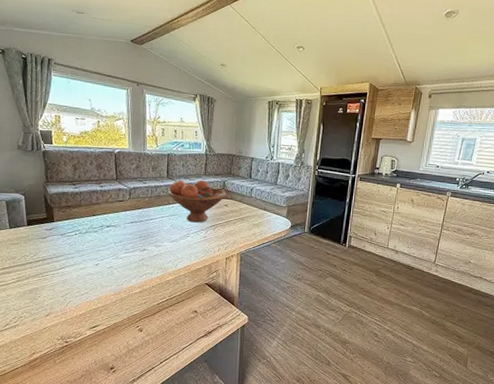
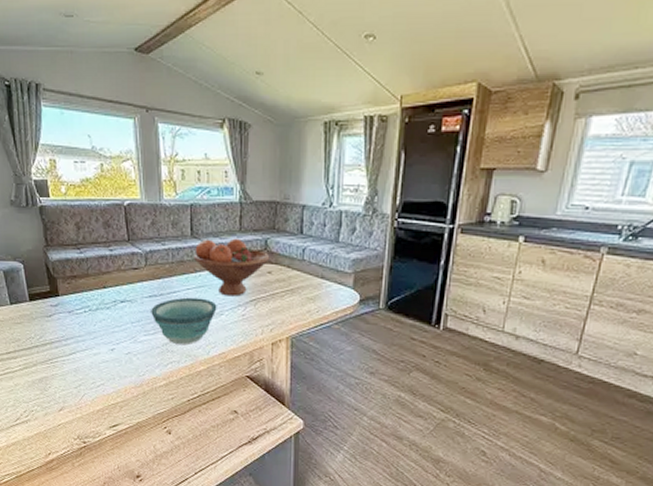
bowl: none [131,223,185,260] -> present [151,297,217,345]

